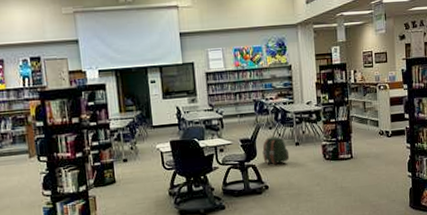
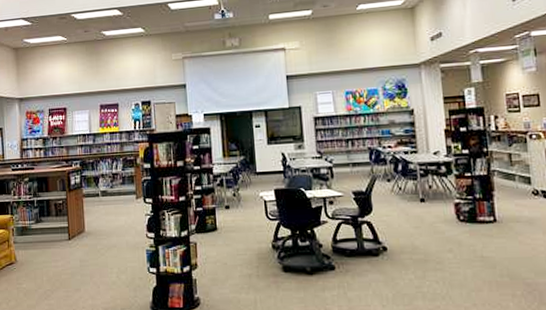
backpack: present [262,136,290,165] -> none [379,190,413,223]

